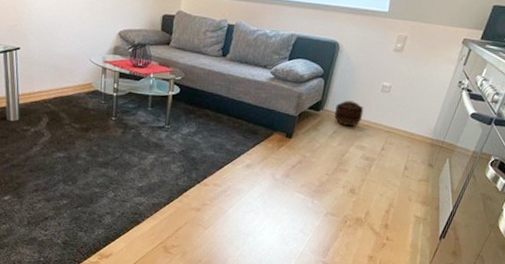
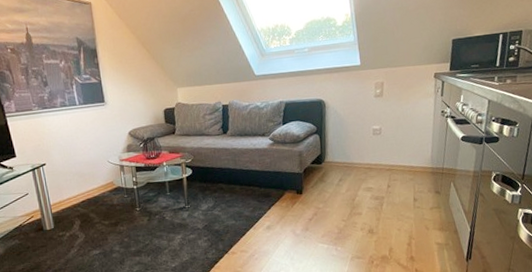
basket: present [334,100,364,127] -> none [335,148,363,173]

